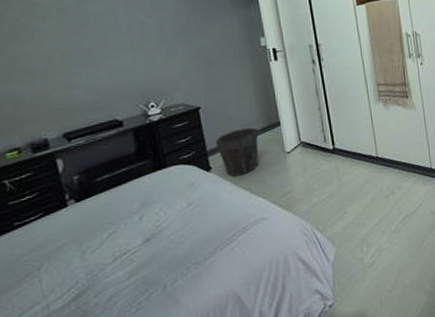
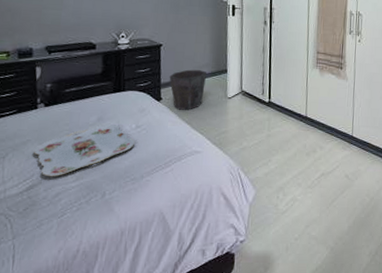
serving tray: none [73,206,190,280] -> present [34,124,135,177]

